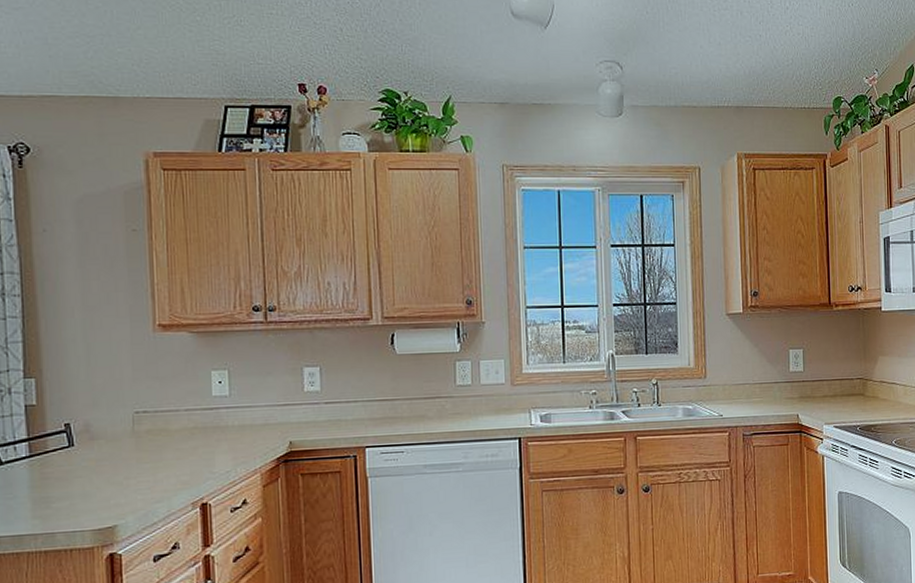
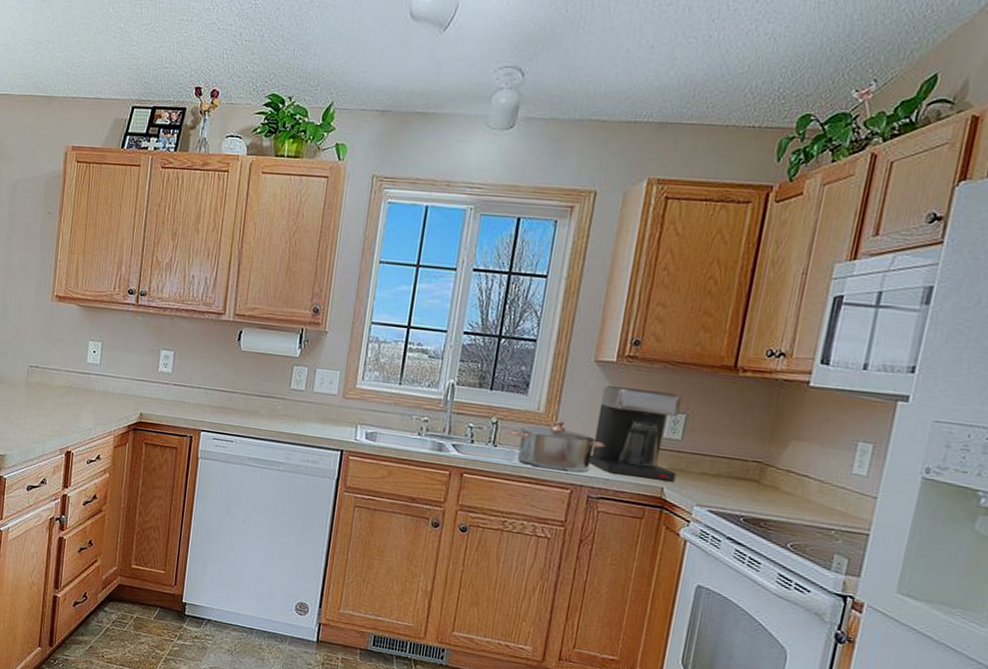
cooking pot: none [667,372,750,418] -> present [507,420,608,473]
coffee maker: none [737,333,806,412] -> present [588,386,682,483]

